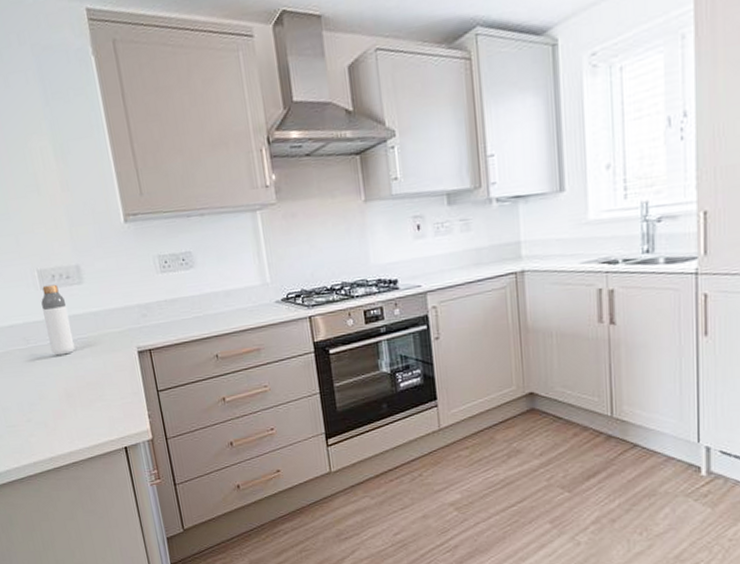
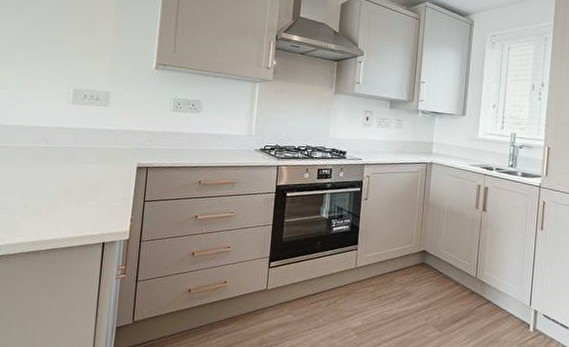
bottle: present [41,284,75,356] -> none [64,101,90,159]

